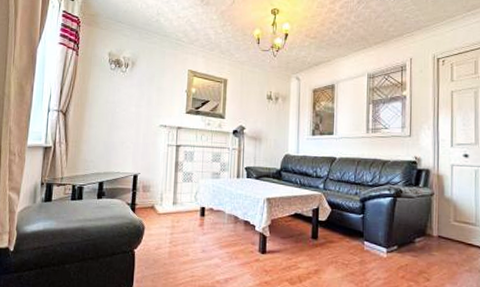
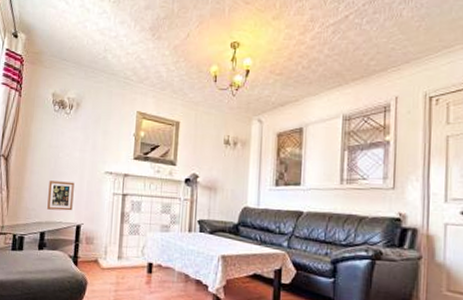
picture frame: none [105,134,131,162] -> present [47,181,74,211]

